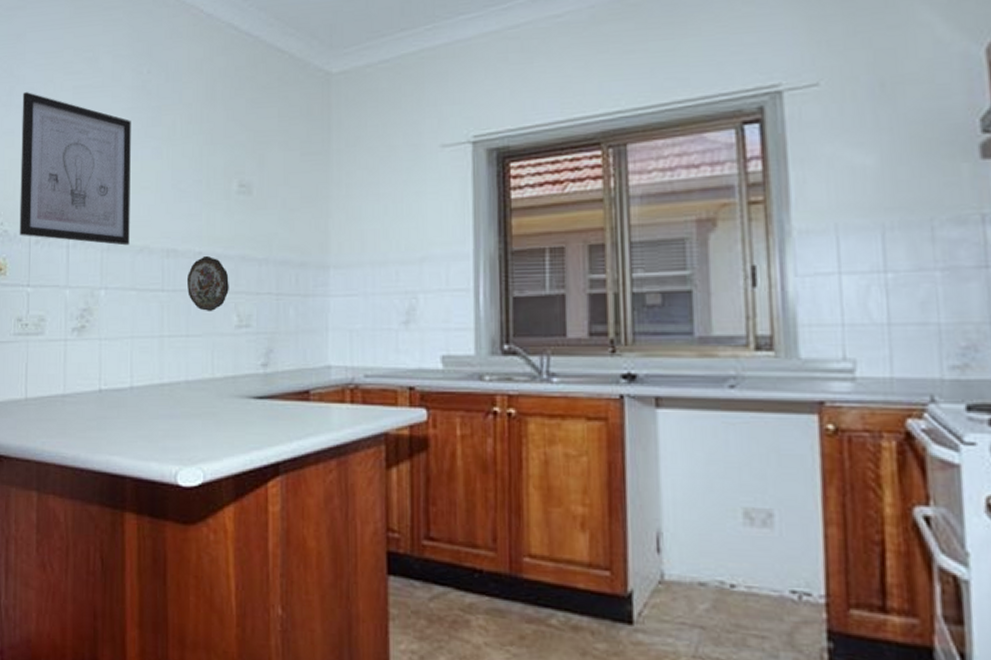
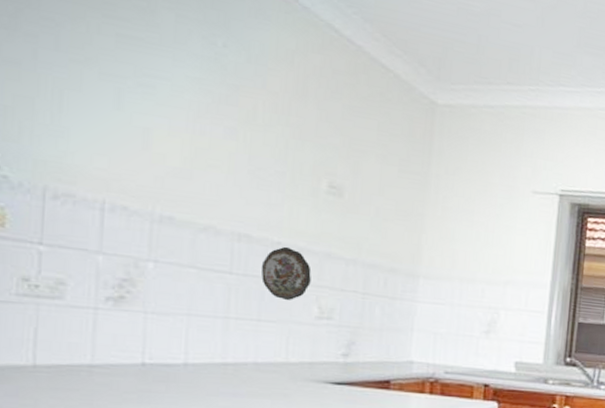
wall art: present [19,92,131,246] -> none [27,20,198,222]

